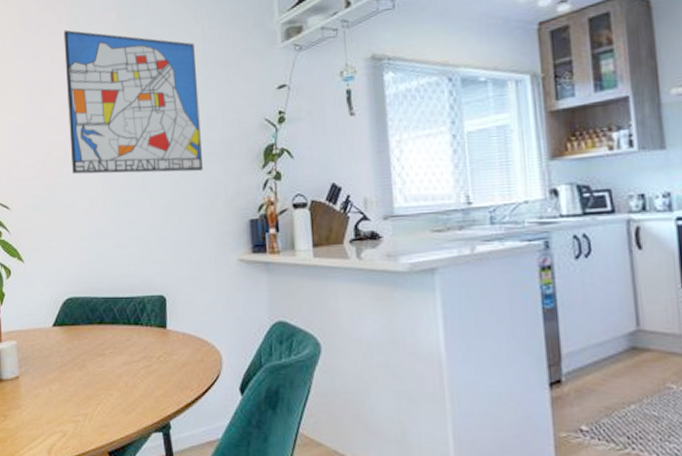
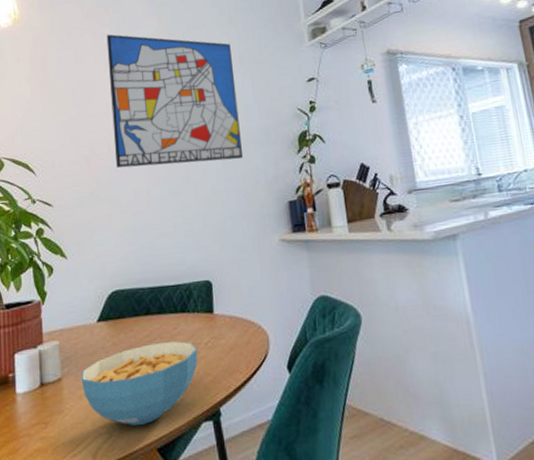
cereal bowl: none [37,352,150,429] -> present [81,341,198,427]

